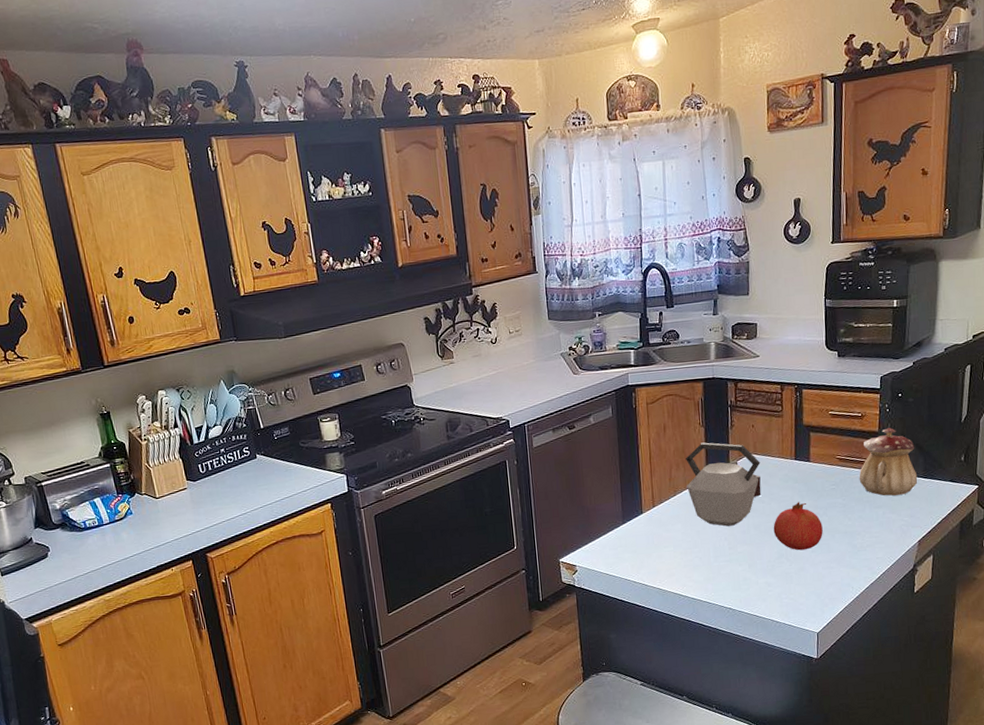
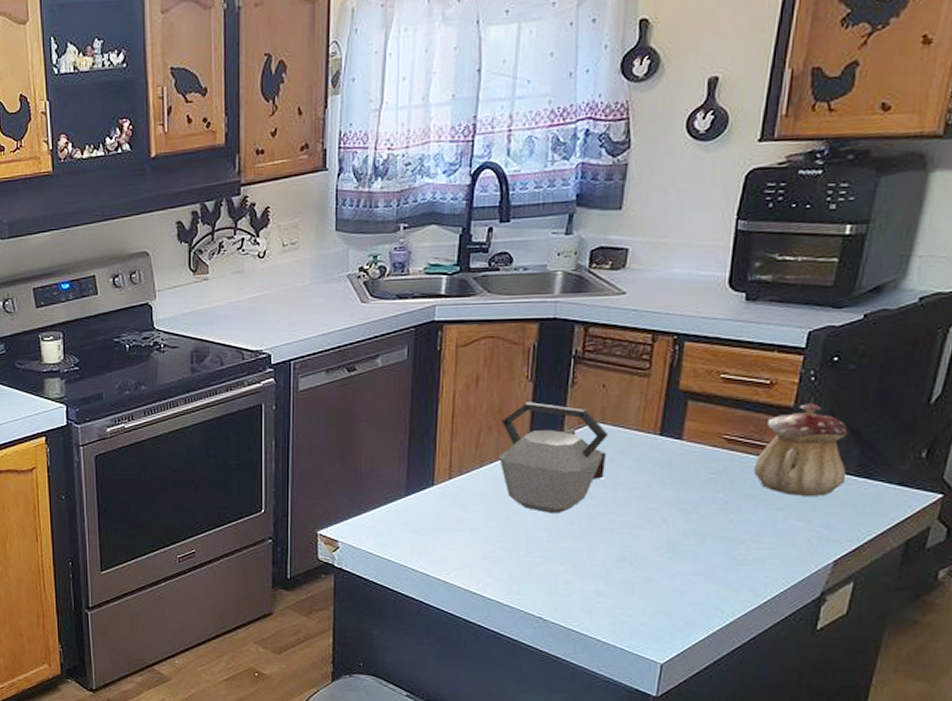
fruit: present [773,502,823,551] -> none [615,491,689,555]

